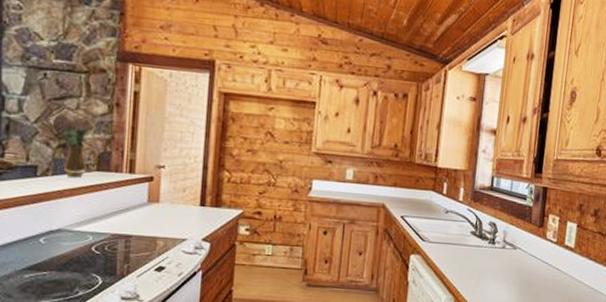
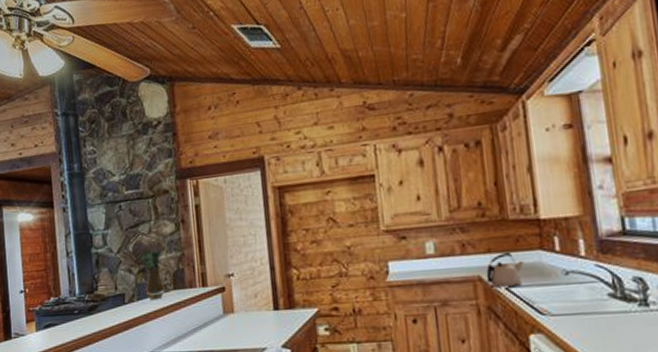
kettle: none [388,188,419,216] -> present [486,251,525,287]

